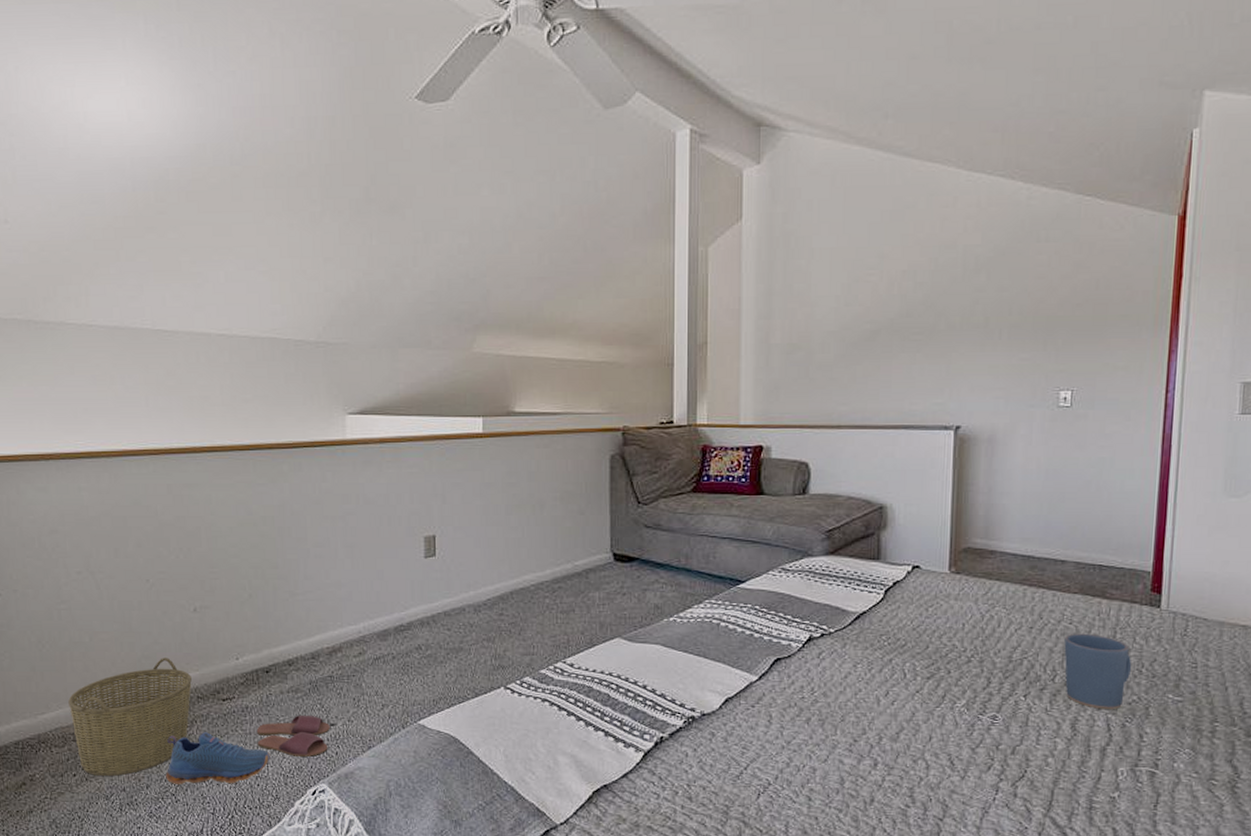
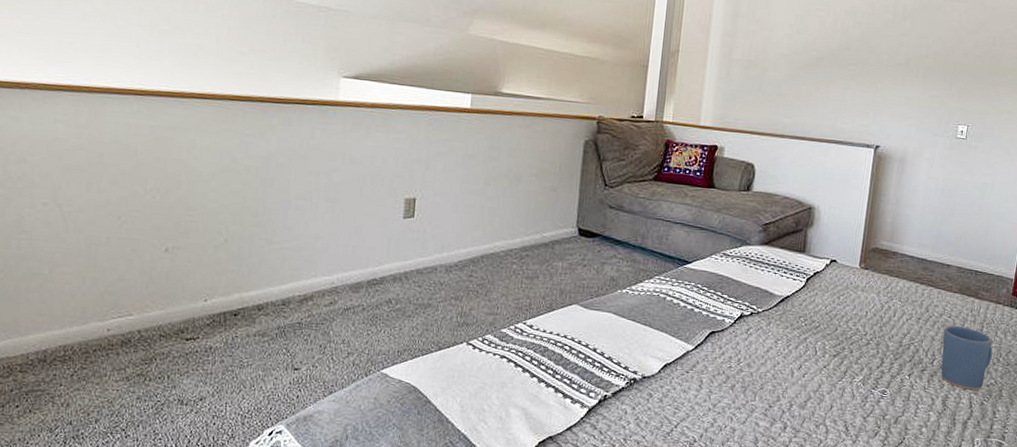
basket: present [68,658,192,777] -> none [18,294,156,410]
athletic shoe: present [166,732,271,784] -> none [117,370,230,422]
slippers: present [256,714,330,757] -> none [217,358,294,399]

